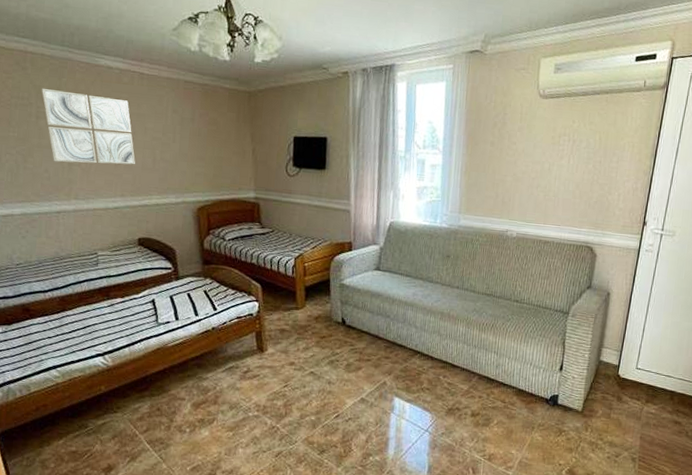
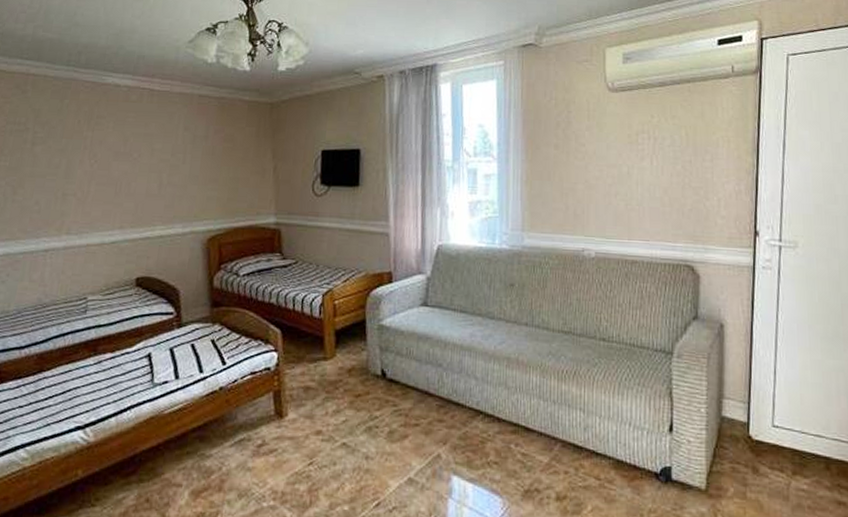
wall art: present [42,88,135,165] -> none [40,111,139,193]

